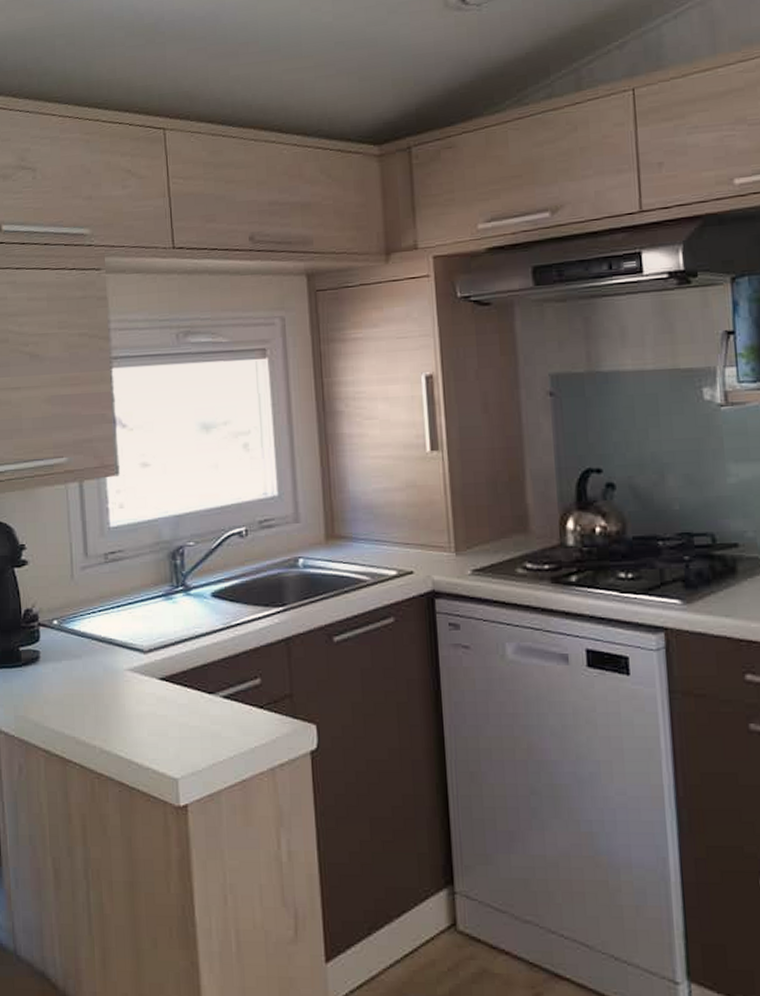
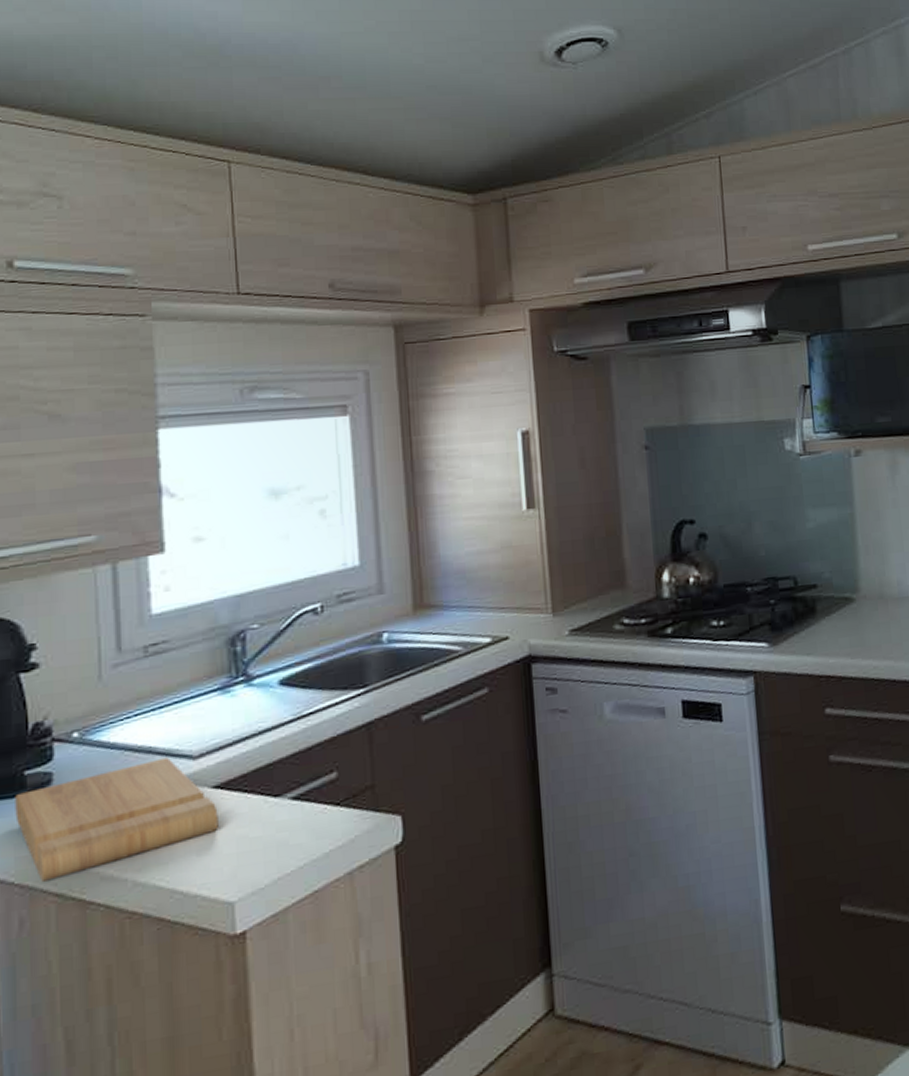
cutting board: none [13,649,165,738] -> present [15,757,219,882]

